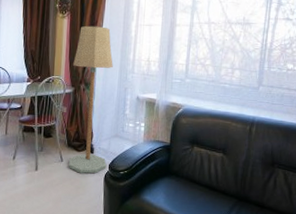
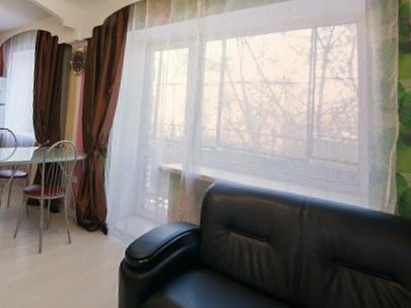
floor lamp: present [69,25,113,174] -> none [78,84,132,261]

